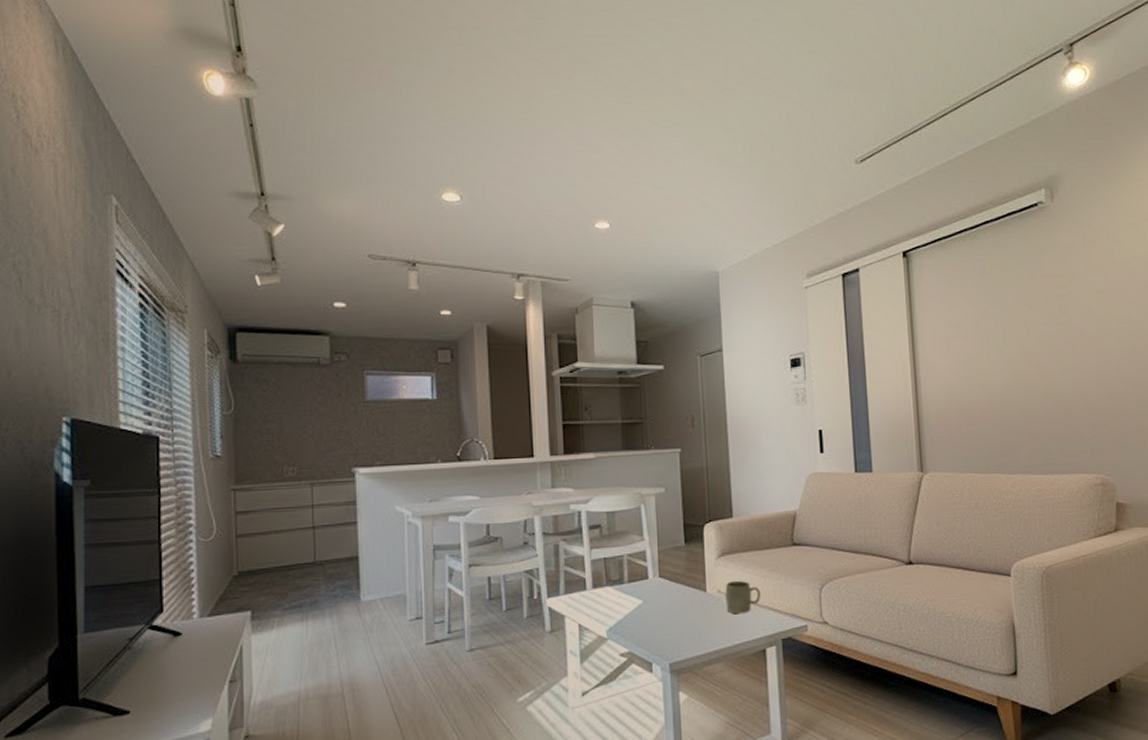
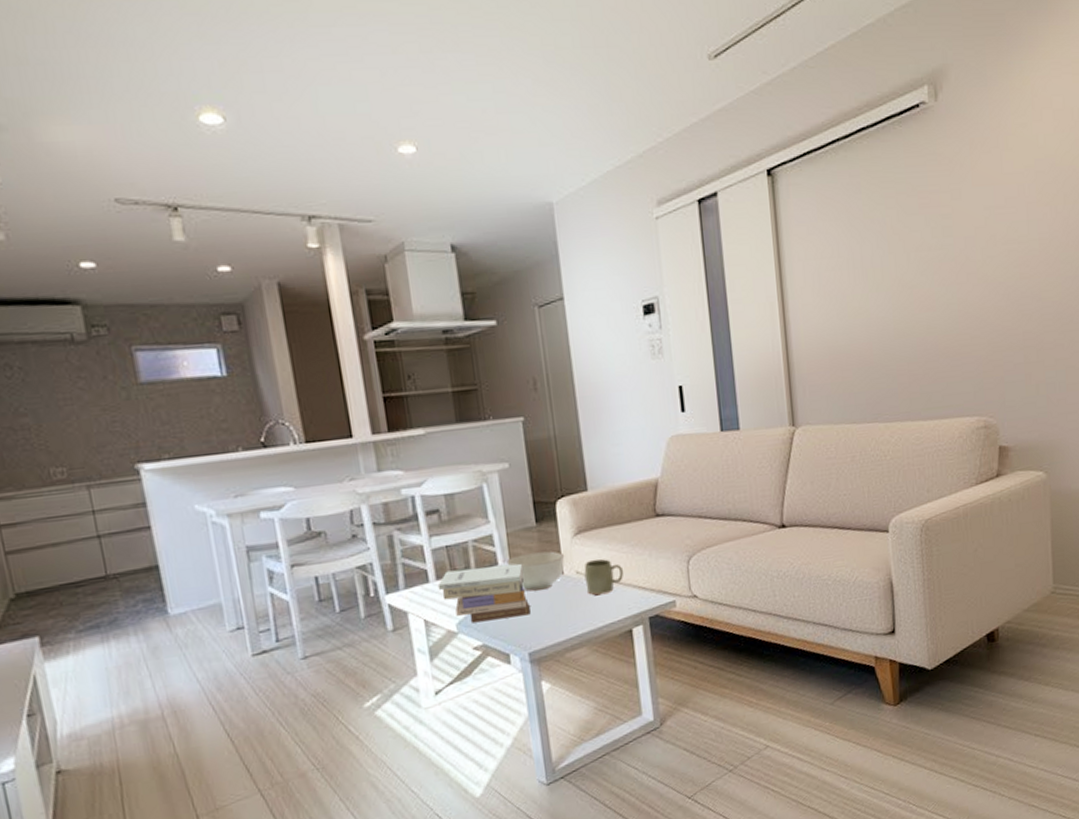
books: none [593,578,674,631] -> present [437,563,531,623]
bowl: none [656,569,709,606] -> present [506,551,565,591]

